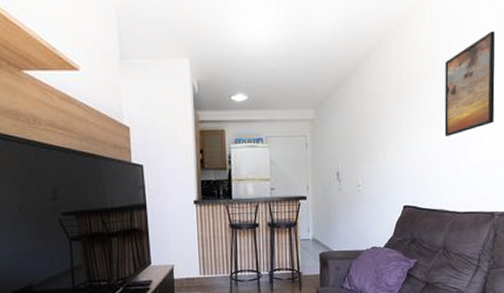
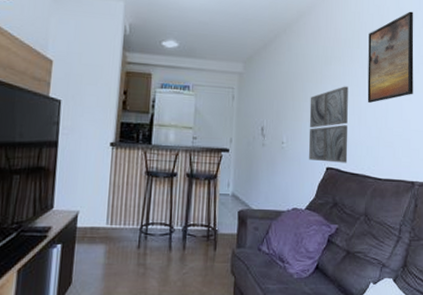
wall art: none [384,122,425,201] -> present [309,86,348,163]

